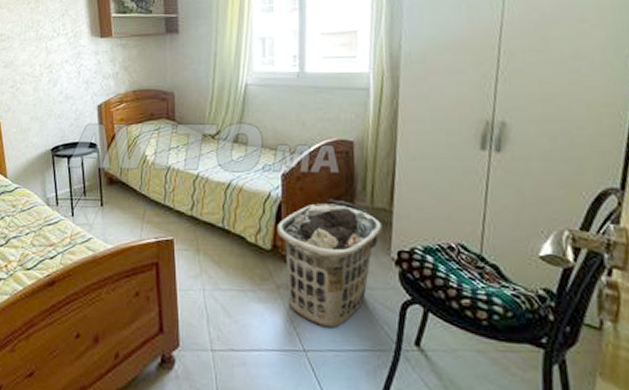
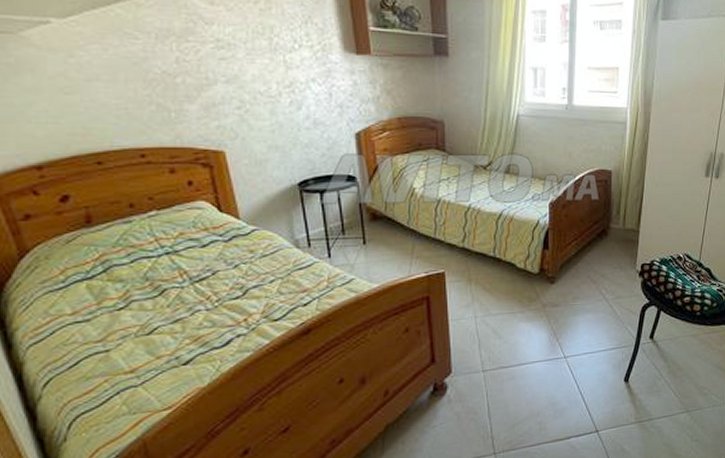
clothes hamper: present [277,199,383,328] -> none [545,223,631,335]

